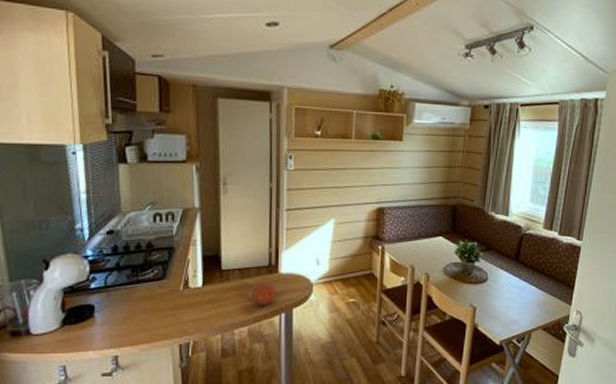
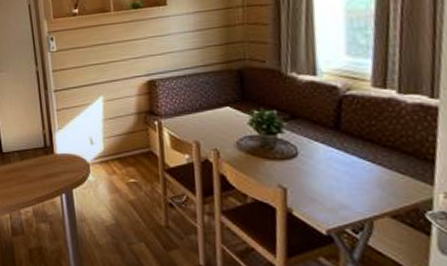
fruit: present [251,281,276,305] -> none [32,162,55,186]

